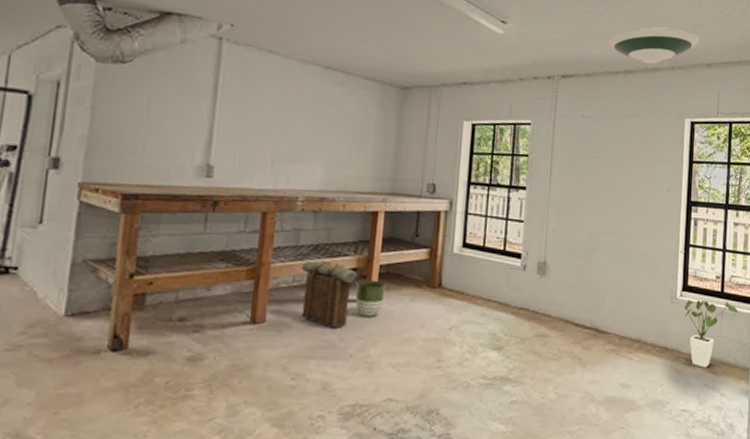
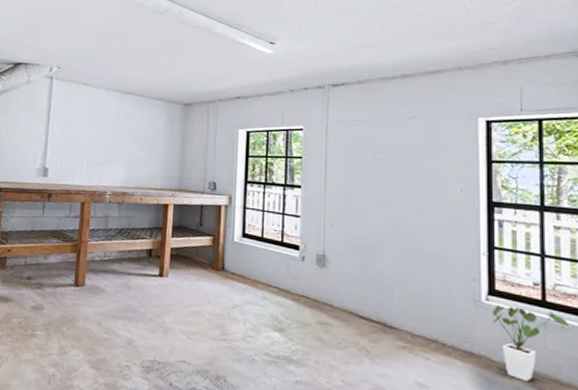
backpack: present [301,260,357,328] -> none [110,241,153,297]
planter: present [355,280,386,316] -> none [151,259,176,290]
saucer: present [607,26,700,64] -> none [380,29,492,67]

